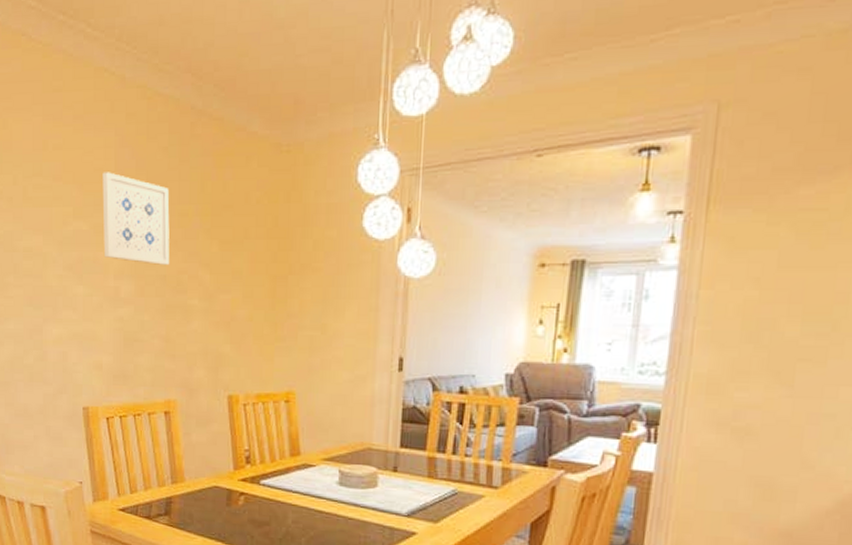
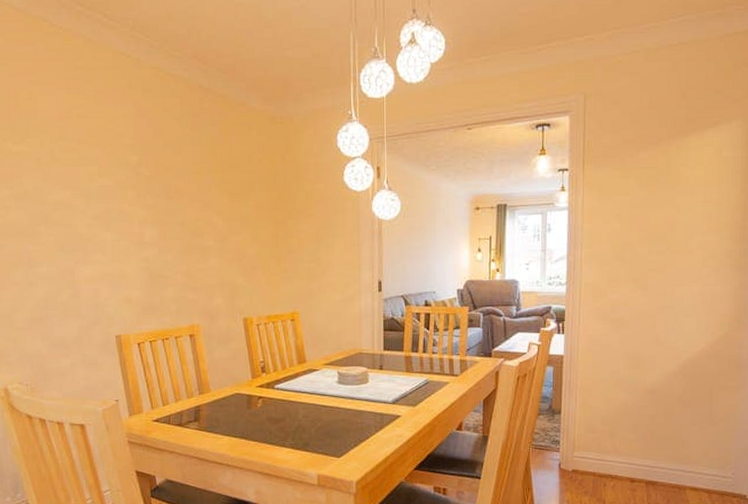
wall art: present [102,172,170,265] -> none [124,137,187,214]

